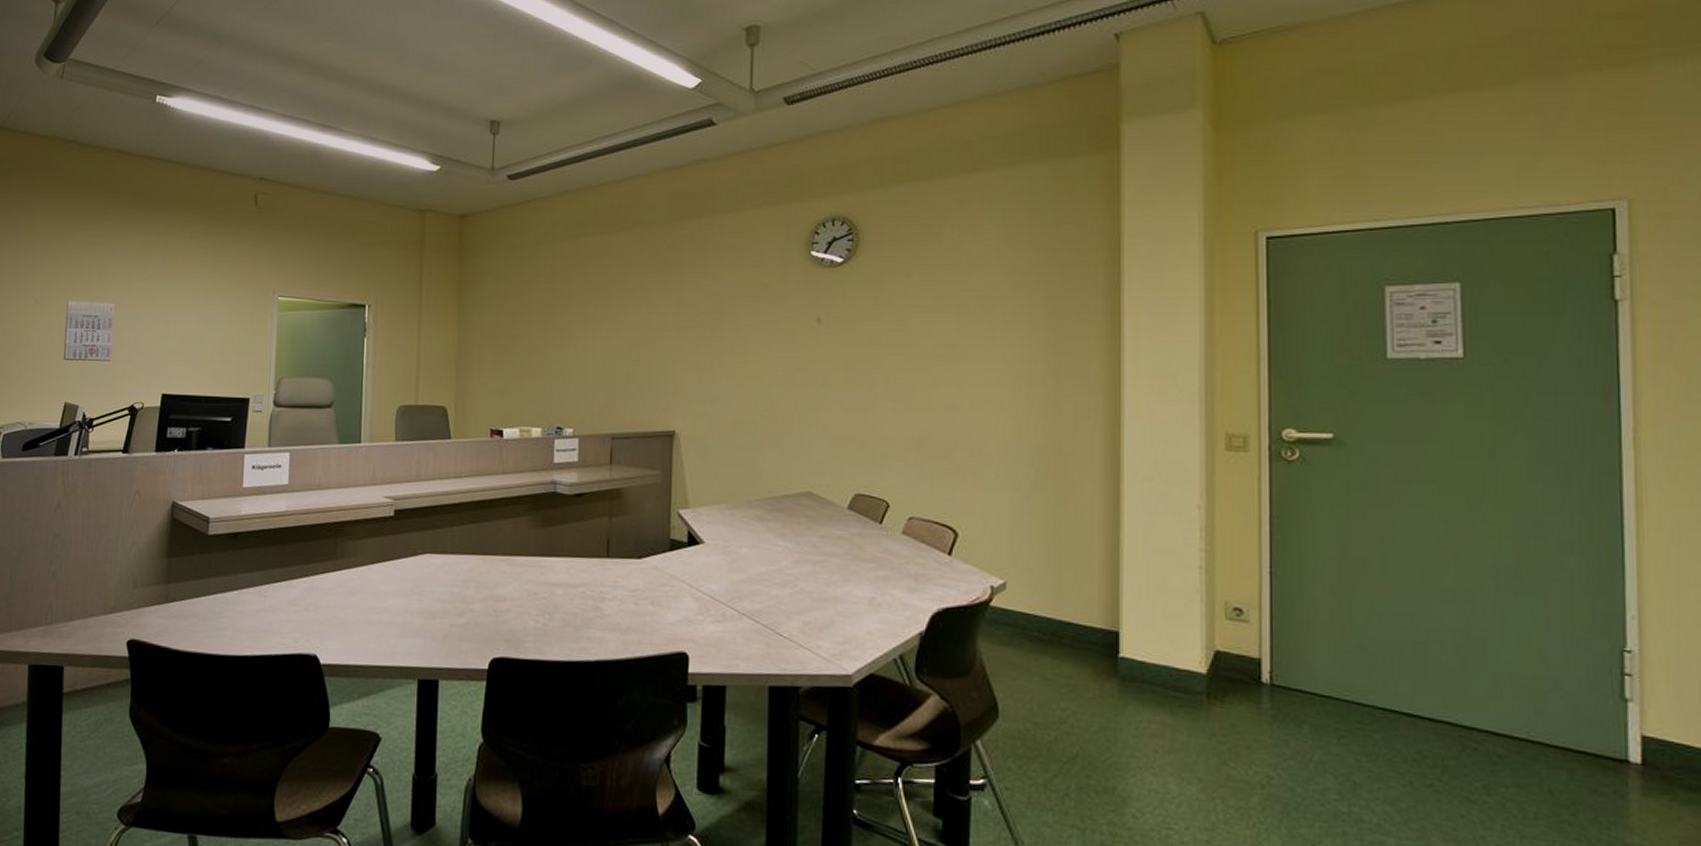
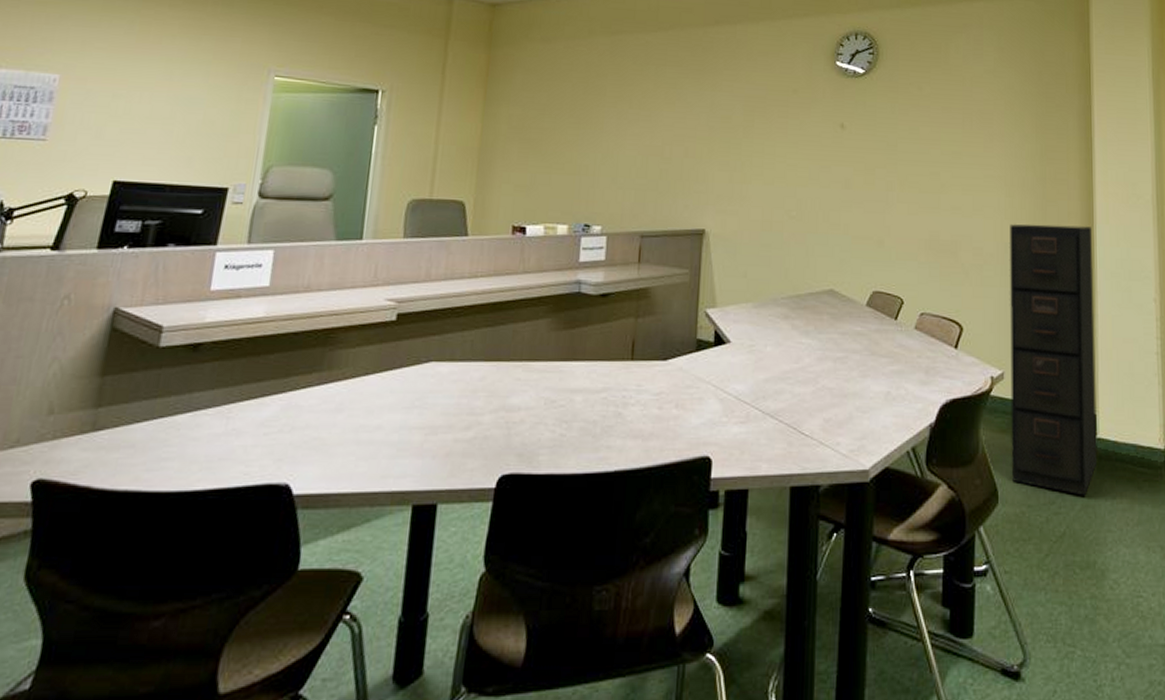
filing cabinet: none [1014,421,1120,718] -> present [1010,224,1098,496]

